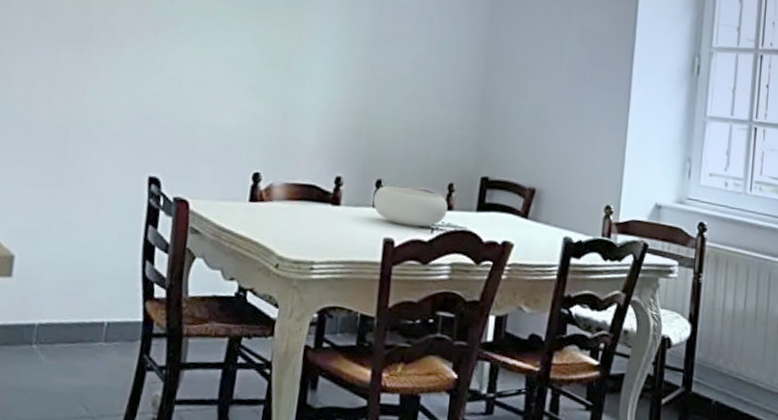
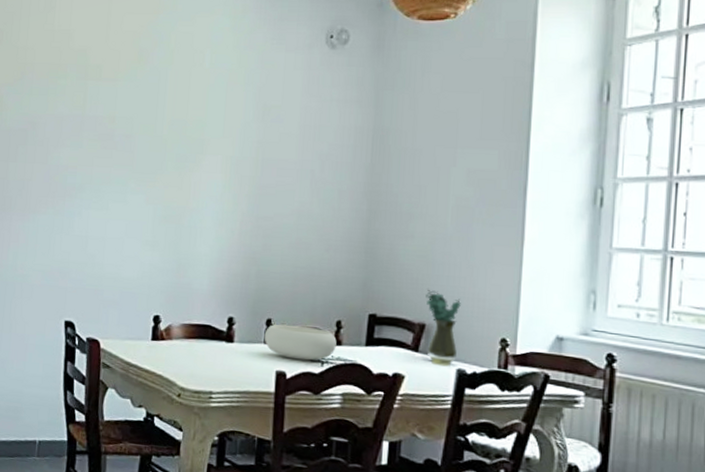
vase: none [537,151,570,235] -> present [426,289,461,367]

